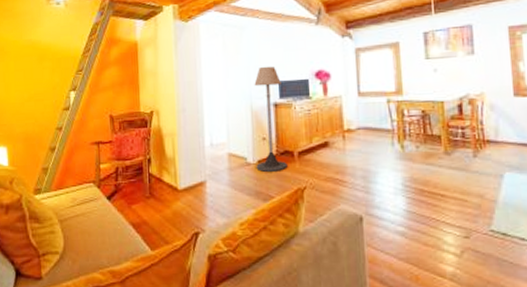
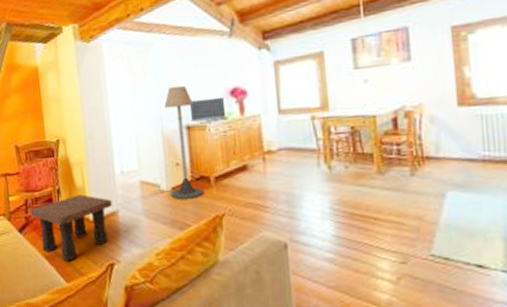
side table: none [120,164,201,229] -> present [30,194,112,261]

